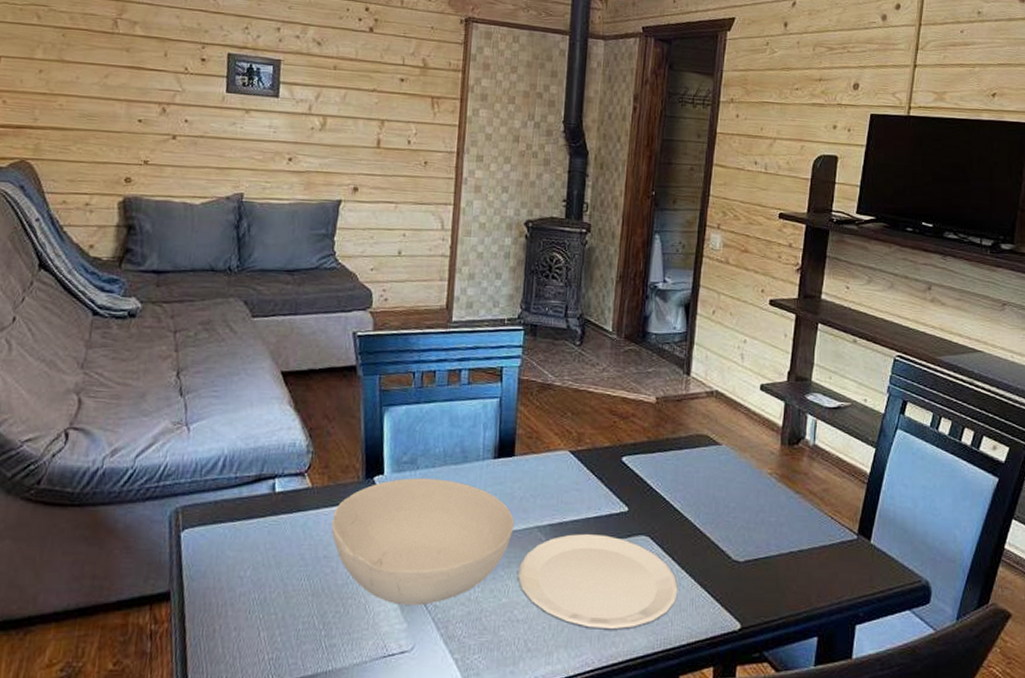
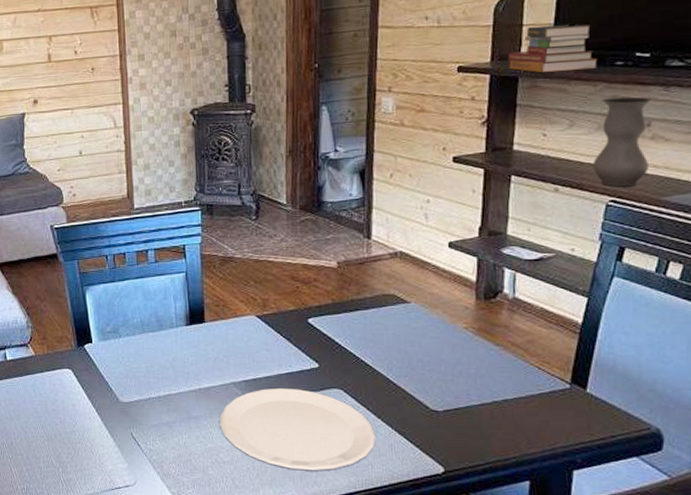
bowl: present [331,478,515,606] -> none [55,345,212,449]
books: none [821,185,893,233] -> present [507,24,598,73]
vase: none [885,260,933,344] -> present [593,96,652,187]

